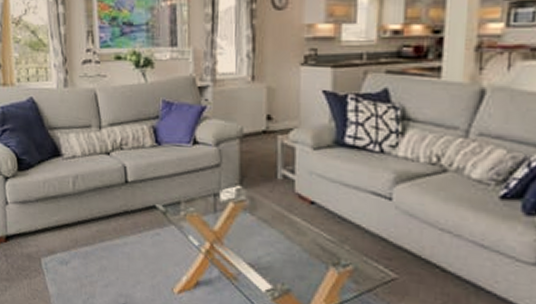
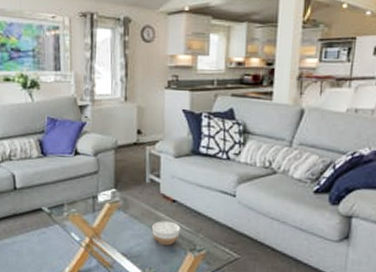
bowl: none [284,226,320,258] -> present [151,221,180,246]

